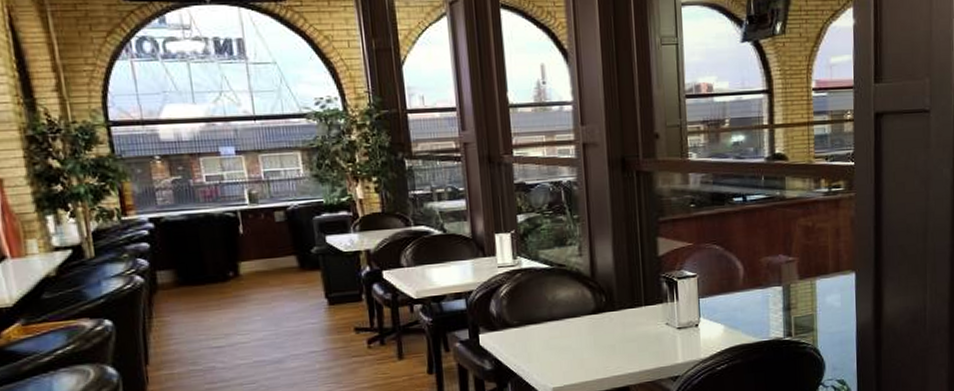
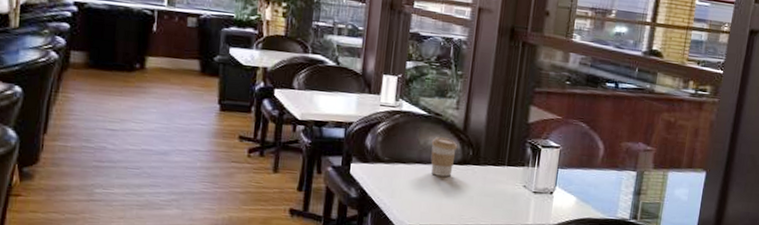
coffee cup: none [560,288,589,331] -> present [430,137,458,177]

